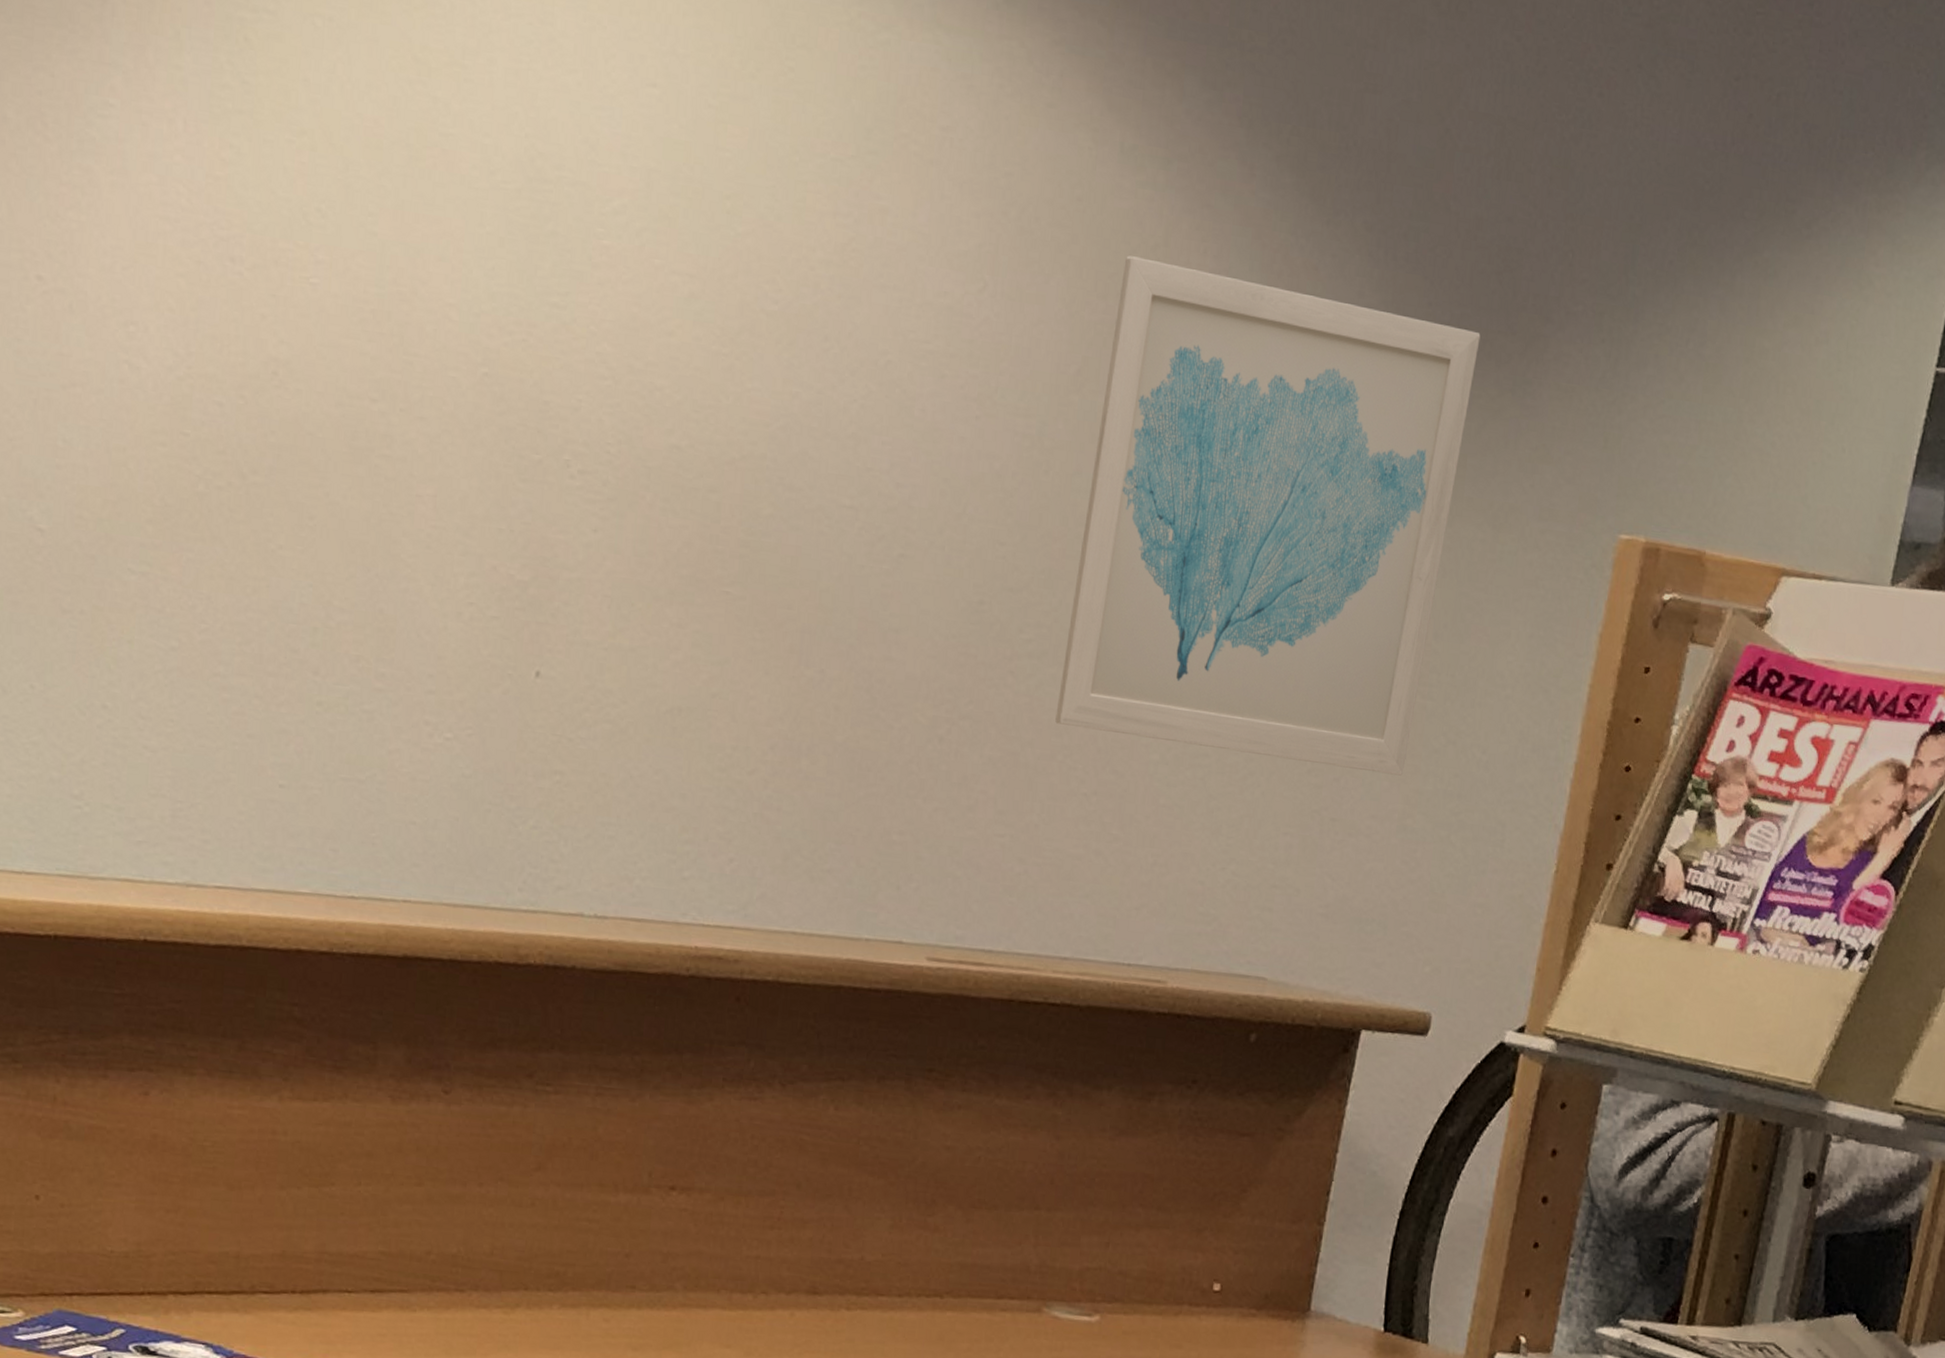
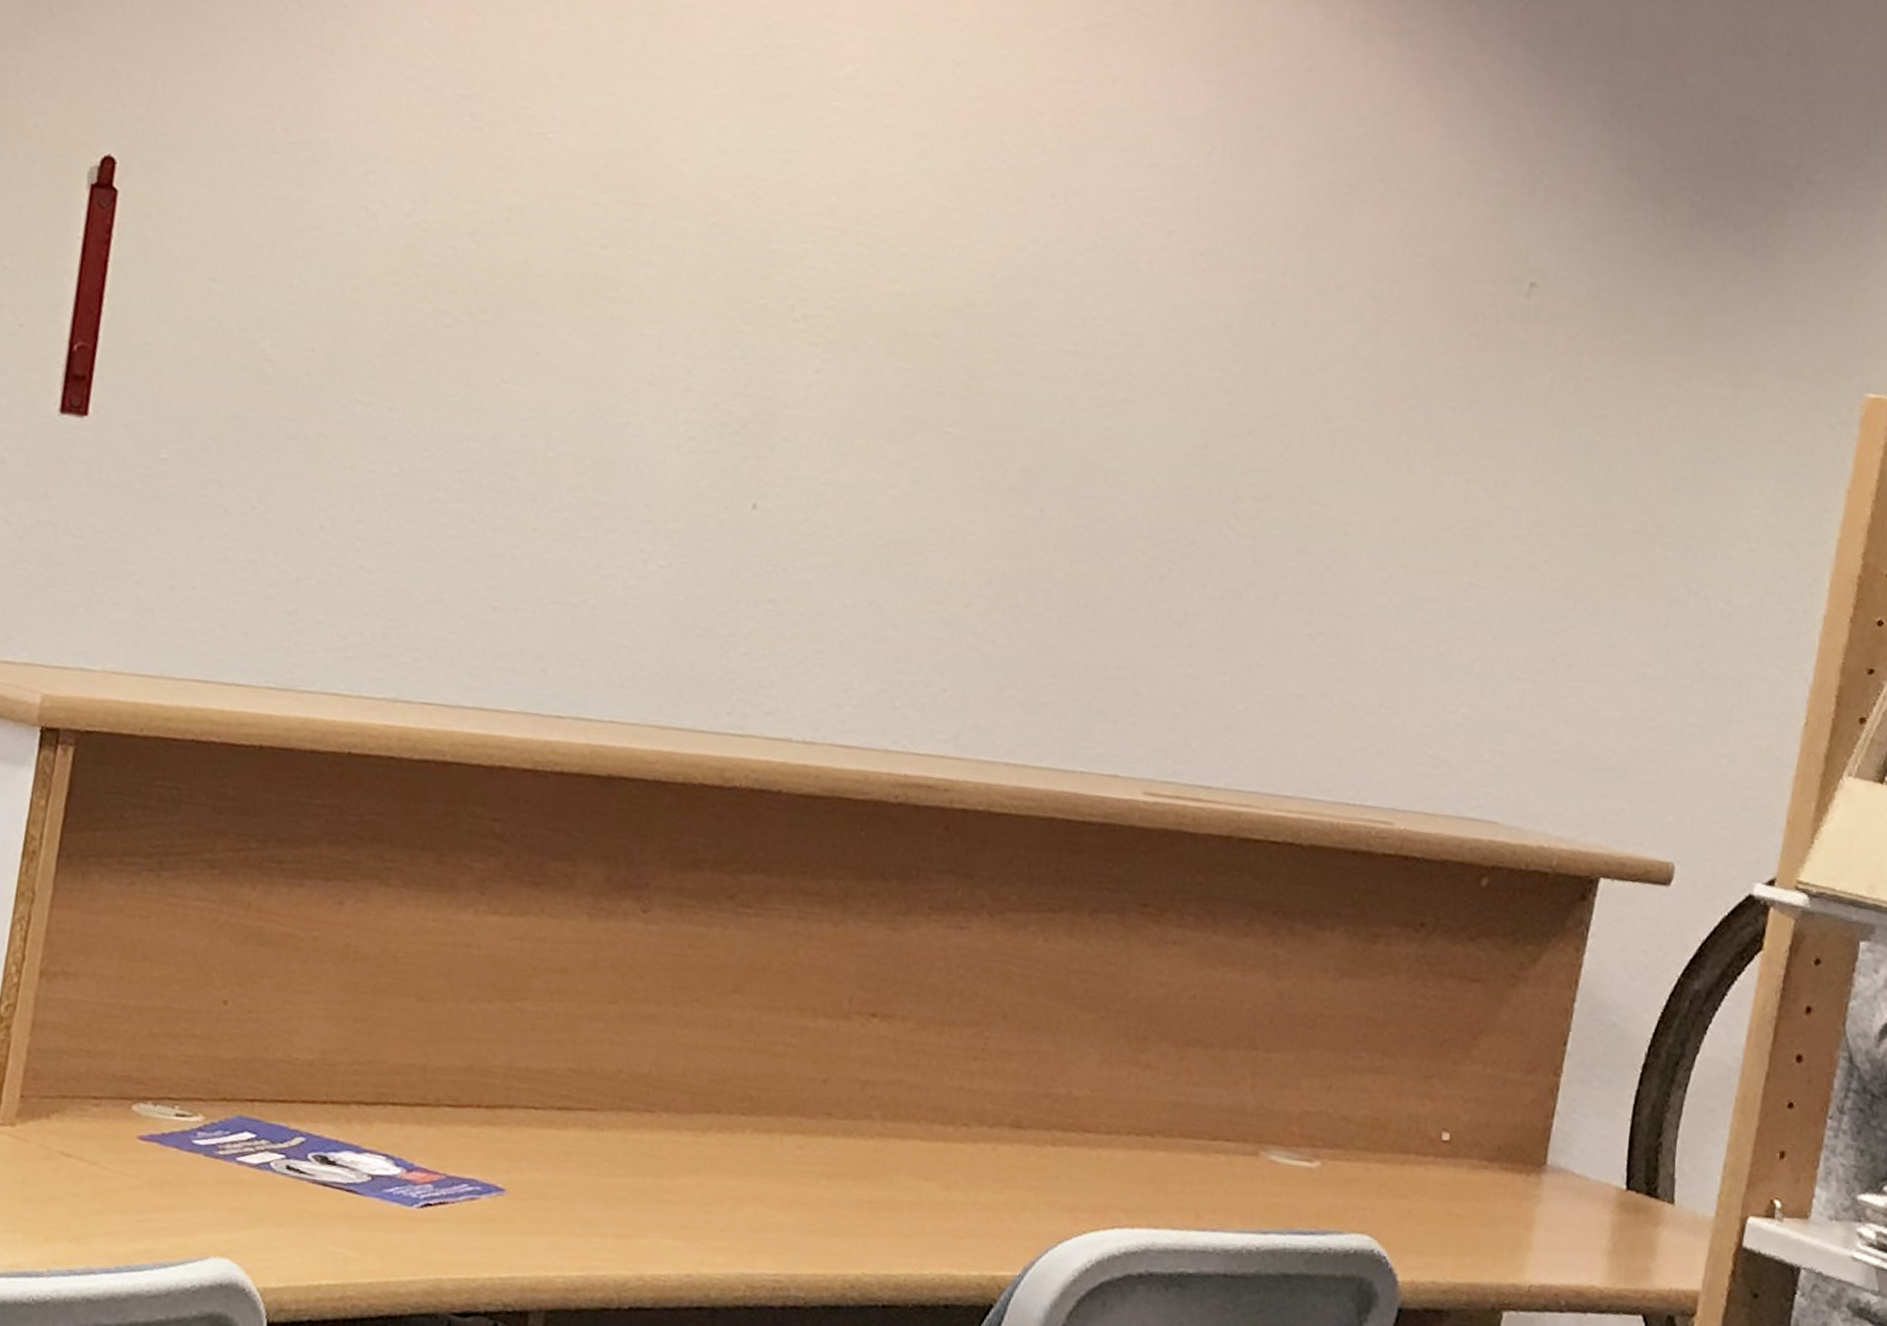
wall art: present [1055,255,1481,776] -> none [1279,122,1718,625]

